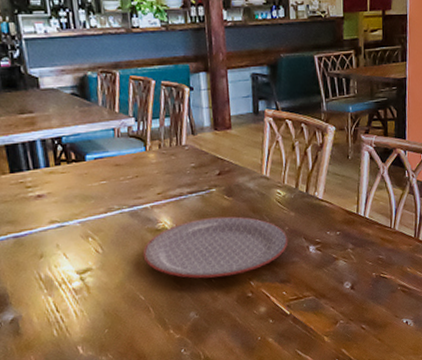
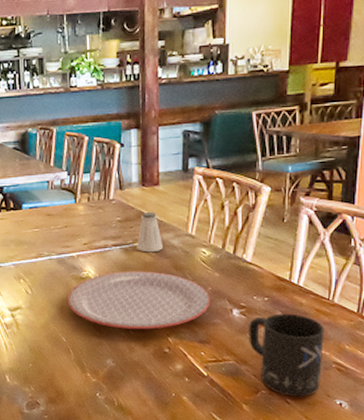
saltshaker: none [213,155,239,198] -> present [137,211,163,253]
mug: none [324,244,390,323] -> present [249,313,325,397]

